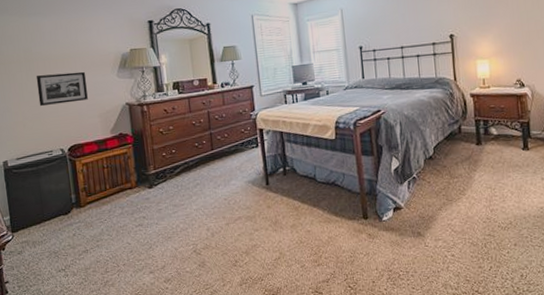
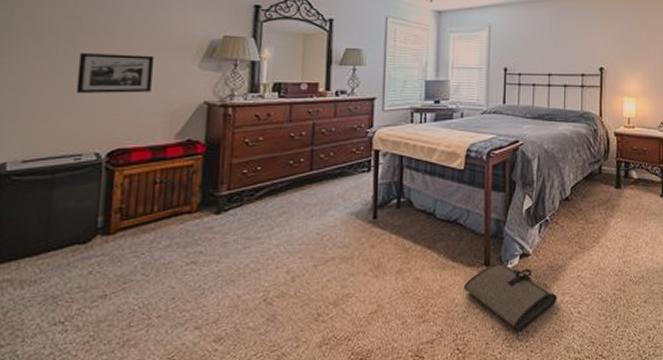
tool roll: none [348,216,431,272] -> present [464,263,557,331]

